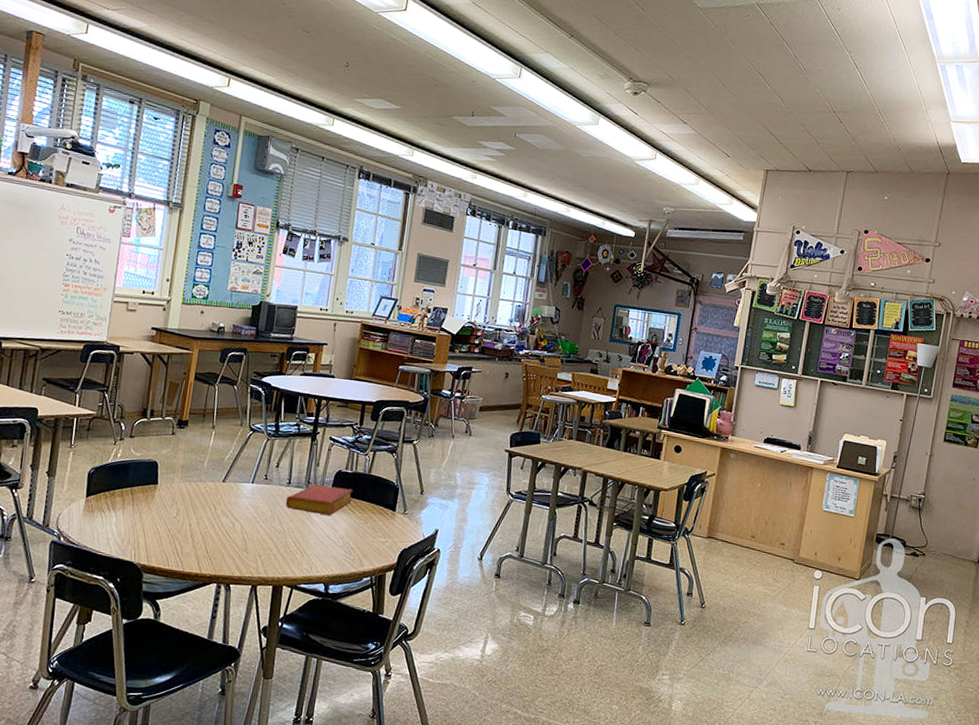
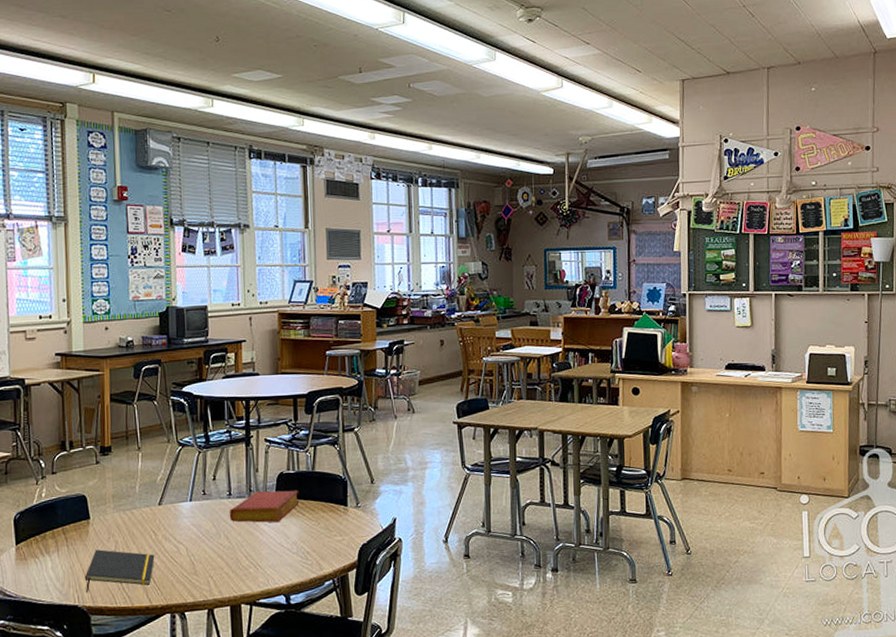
notepad: none [143,513,212,554] -> present [84,549,155,593]

